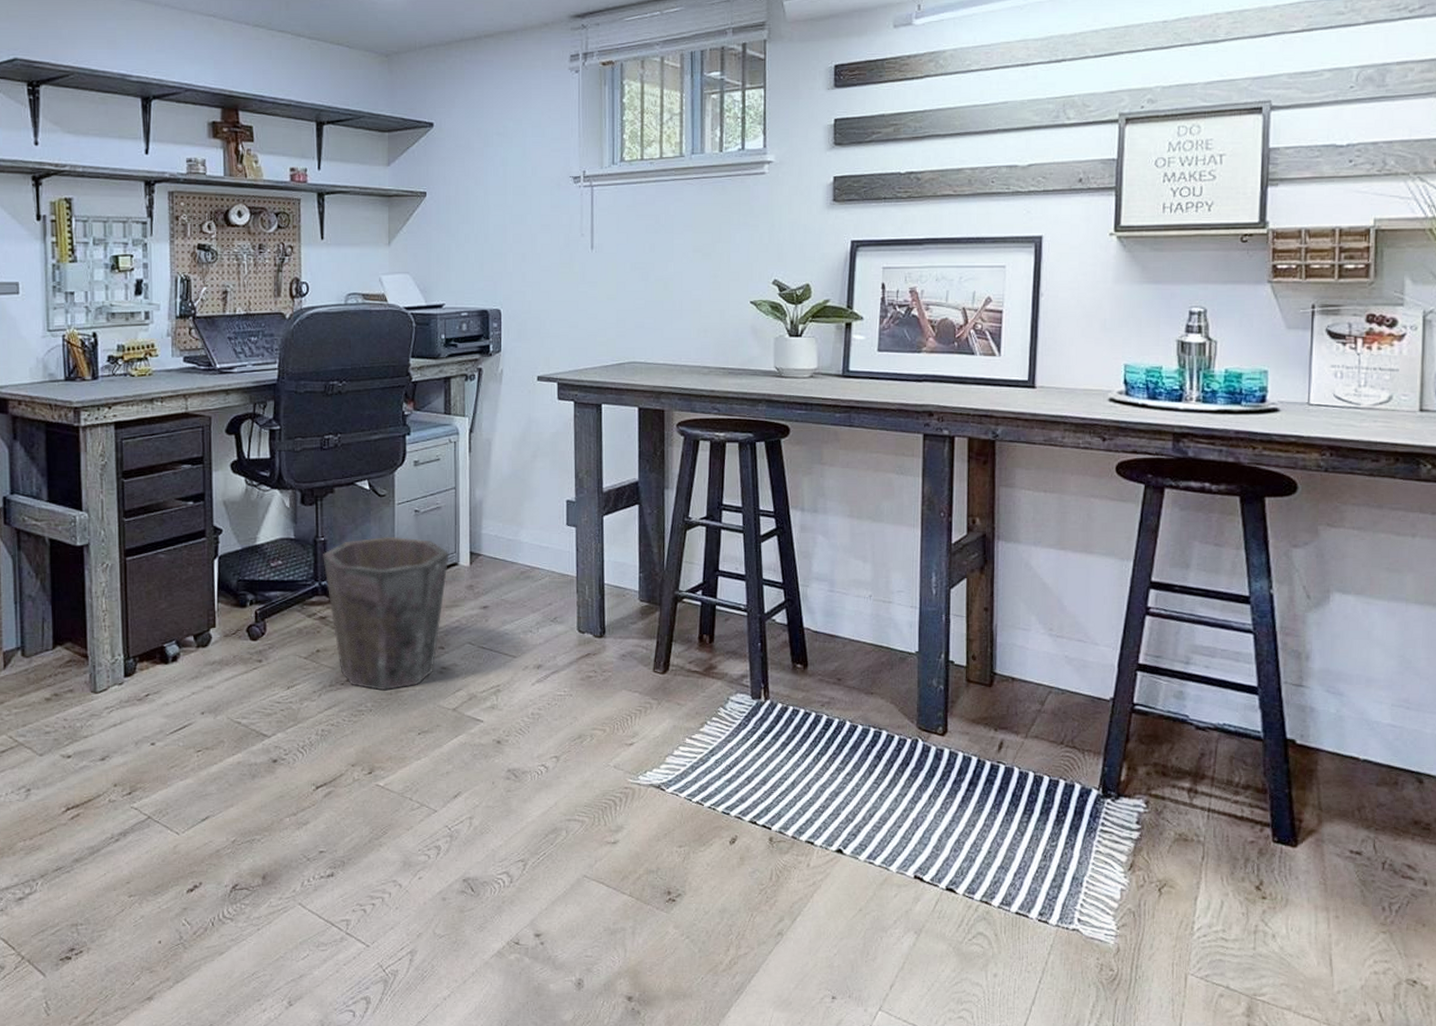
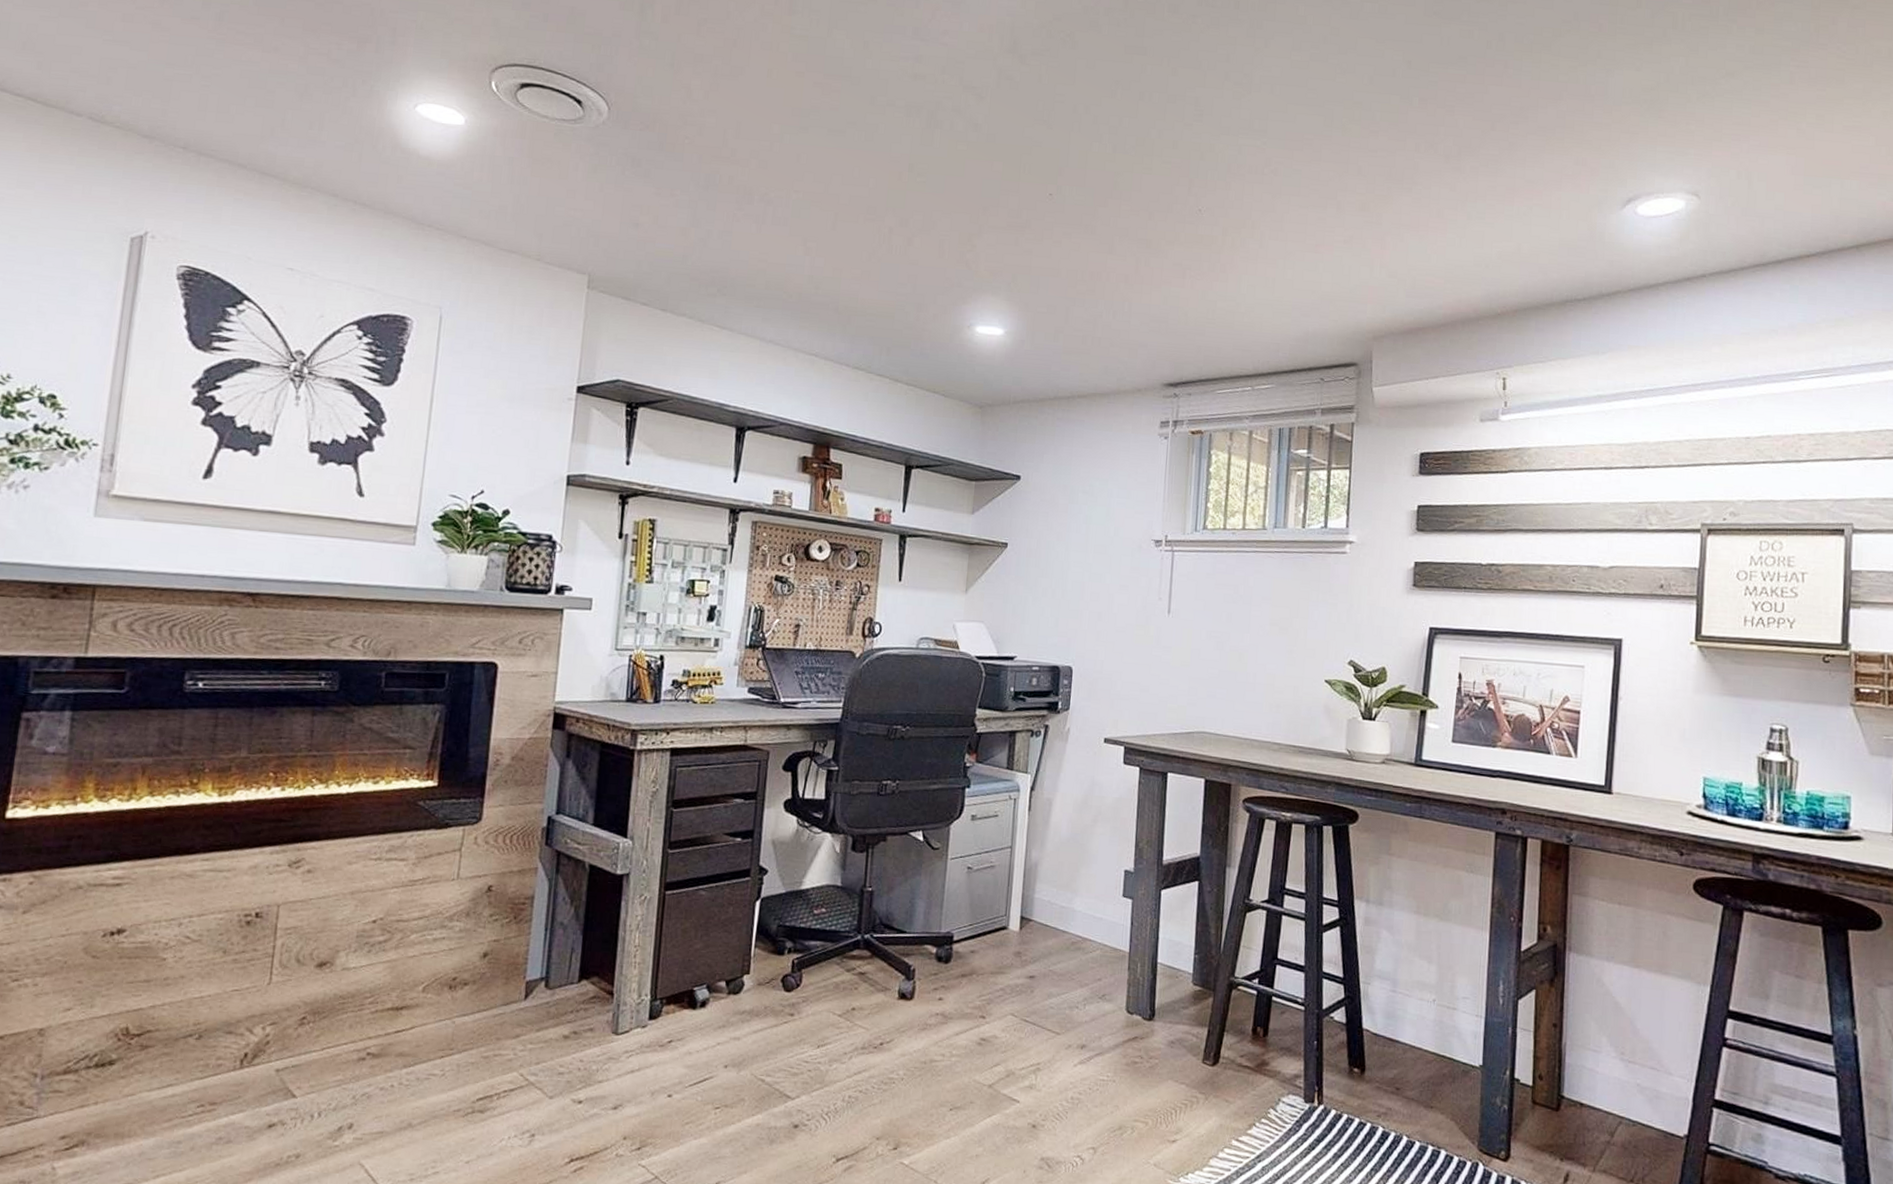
waste bin: present [323,536,449,691] -> none [868,892,999,1059]

